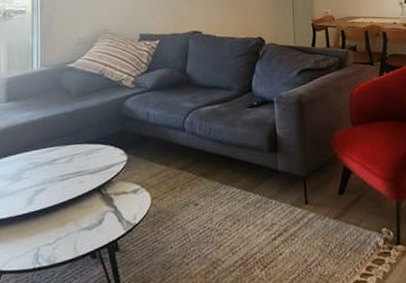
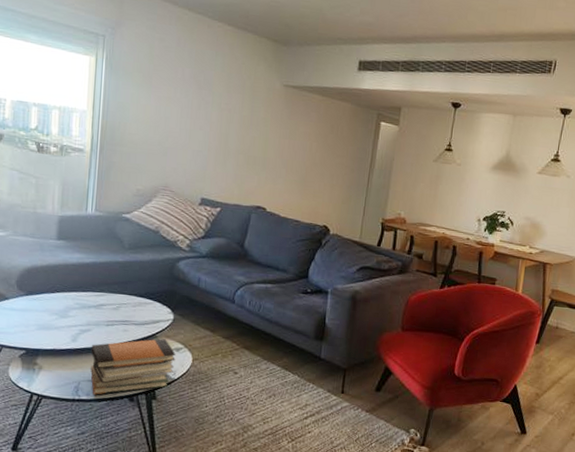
book stack: none [48,183,134,259] -> present [90,338,176,395]

